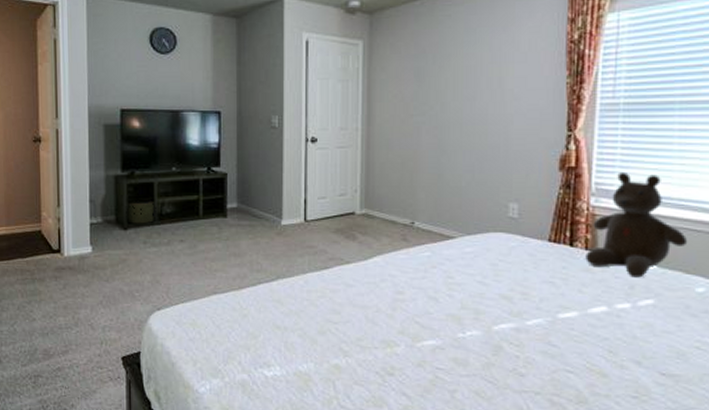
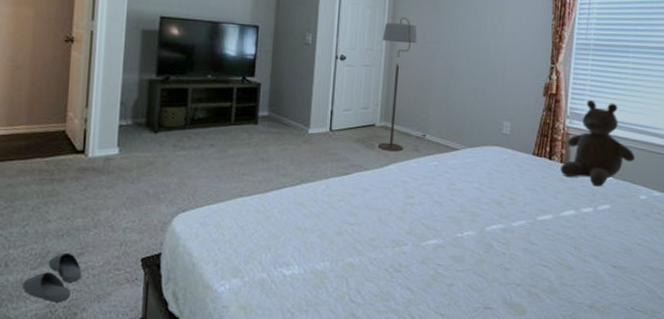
slippers: none [16,350,67,398] -> present [22,252,81,302]
floor lamp: none [357,89,398,242] -> present [377,17,417,152]

